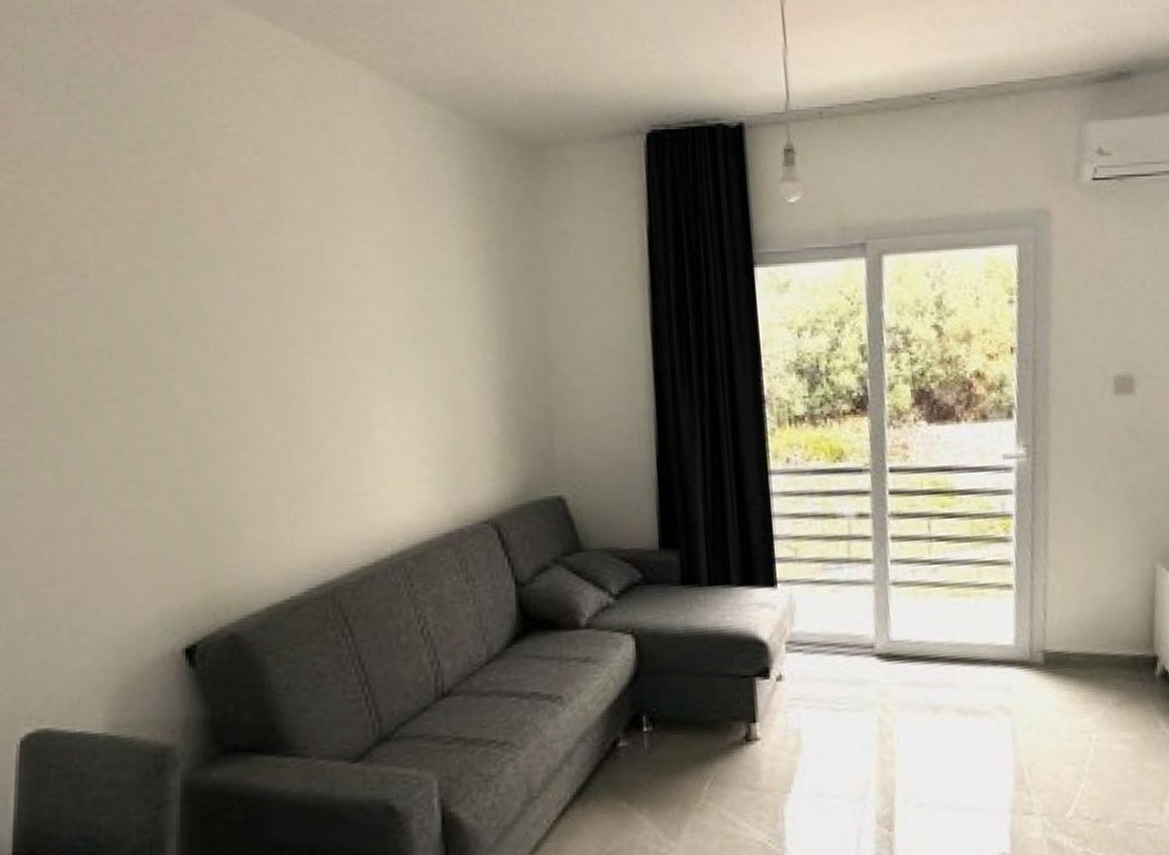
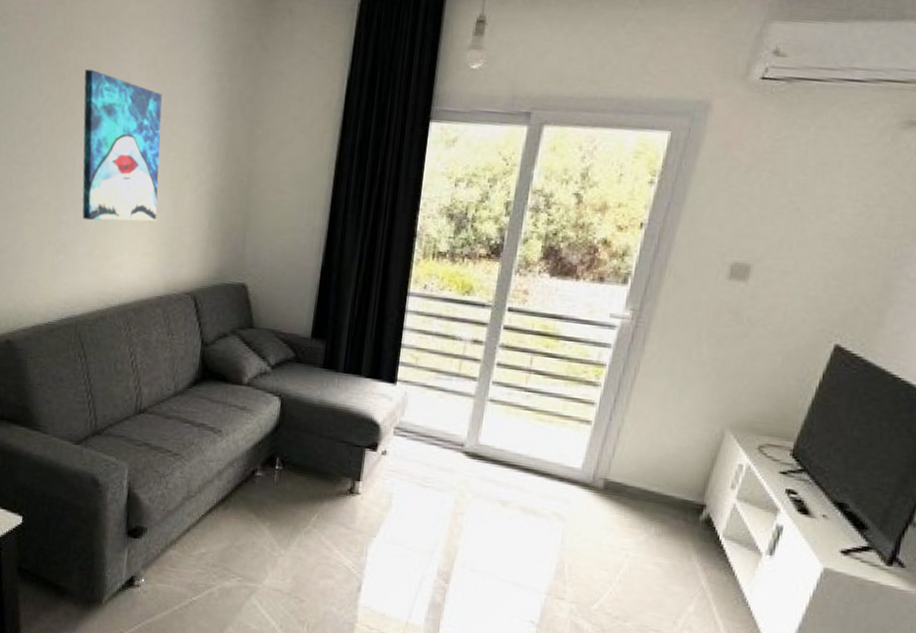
wall art: none [302,256,429,450] -> present [82,69,162,222]

